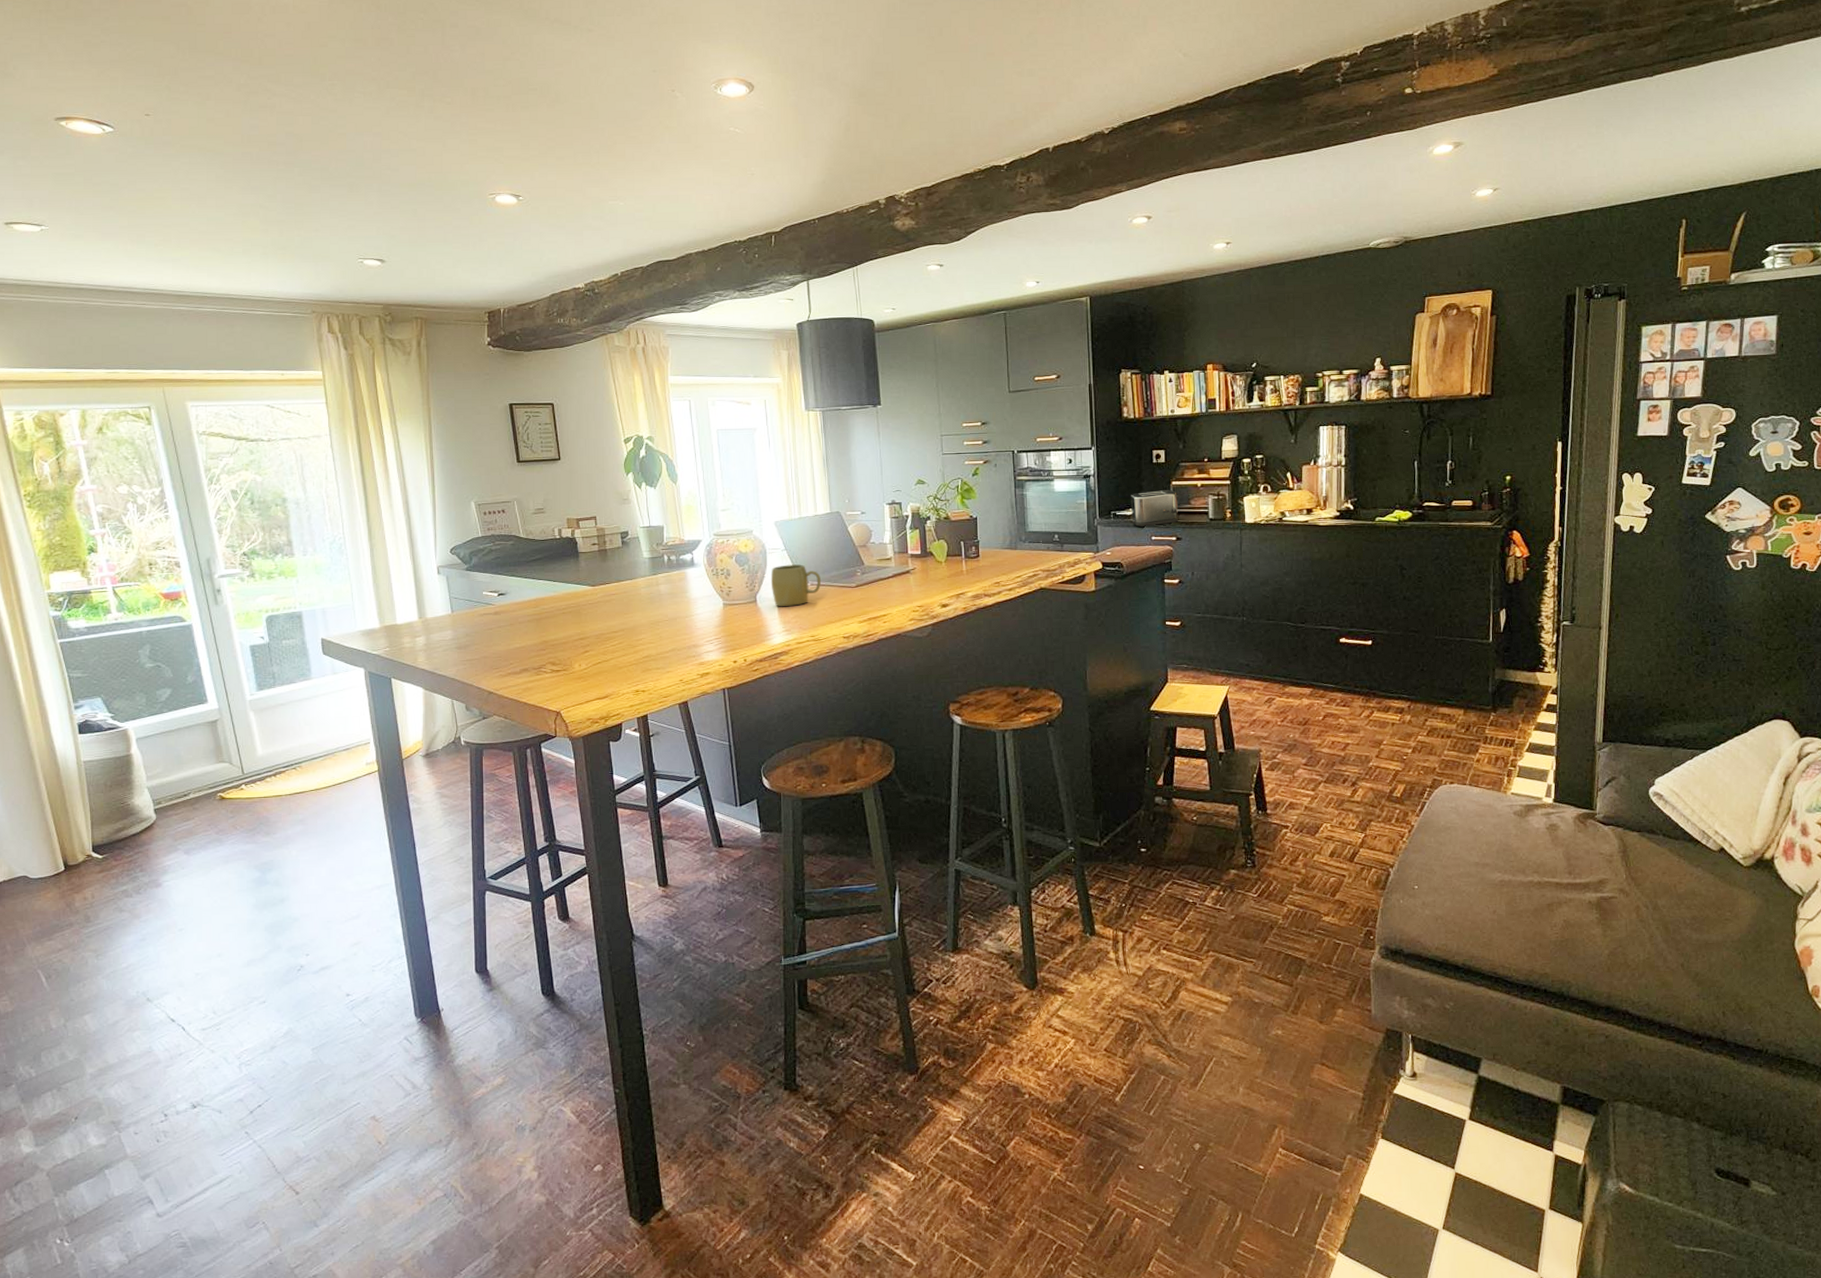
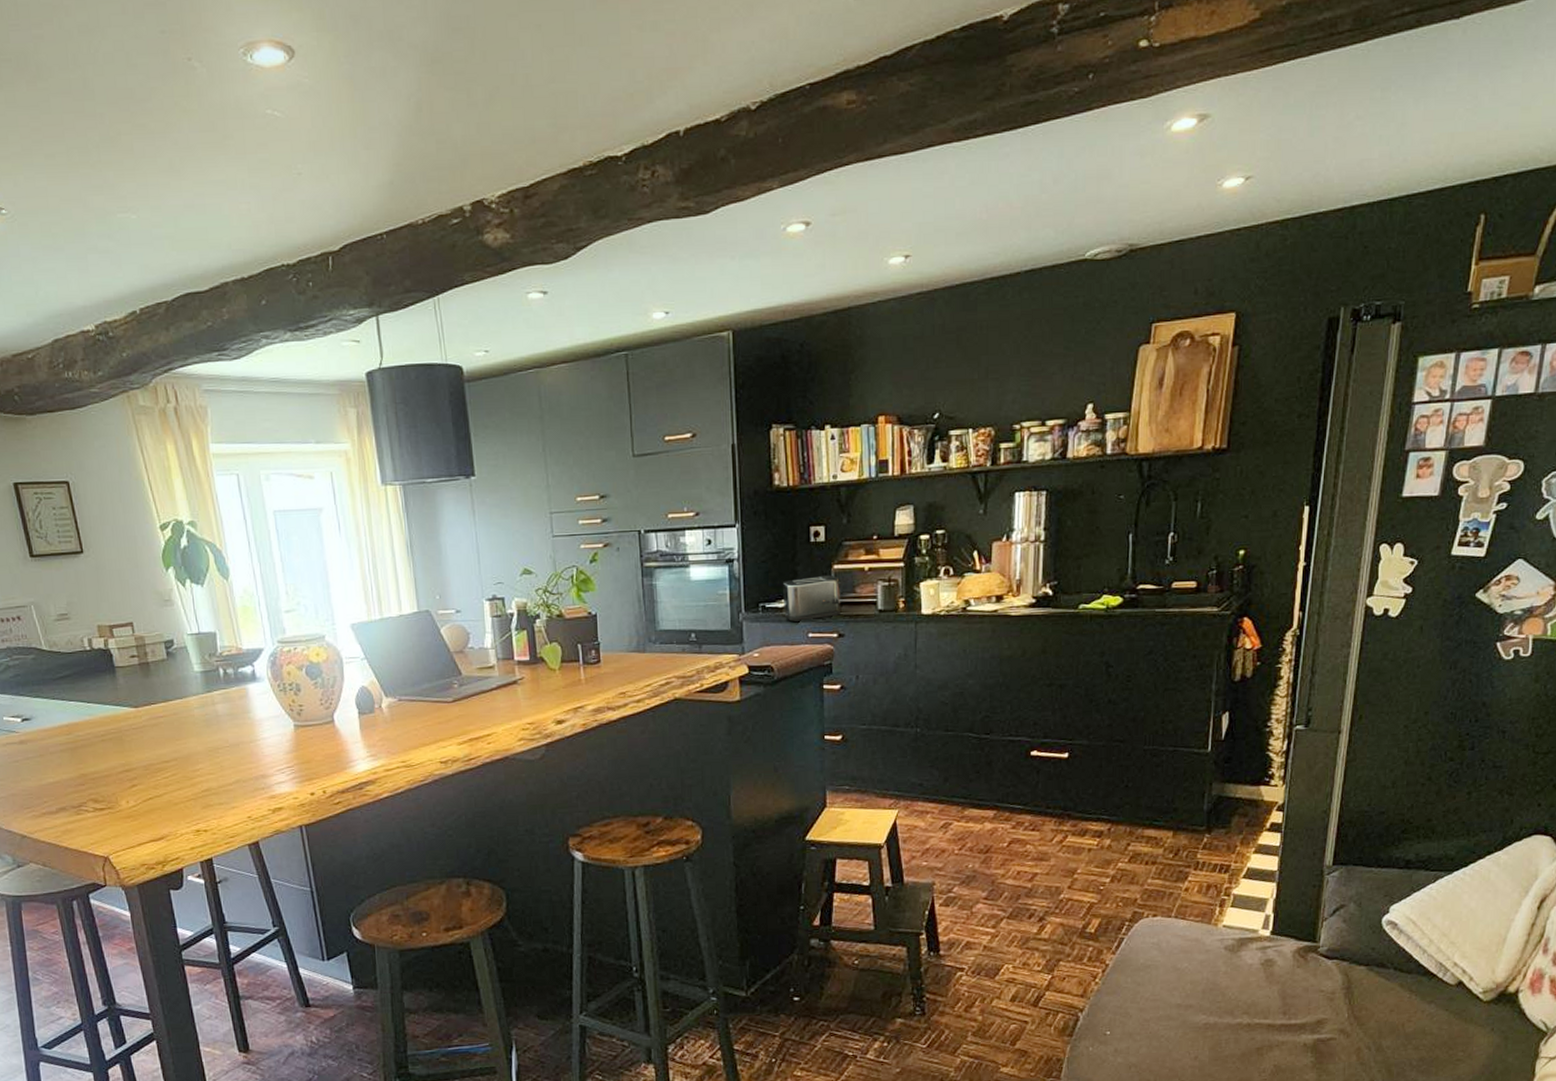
mug: present [770,564,821,606] -> none [349,675,411,727]

